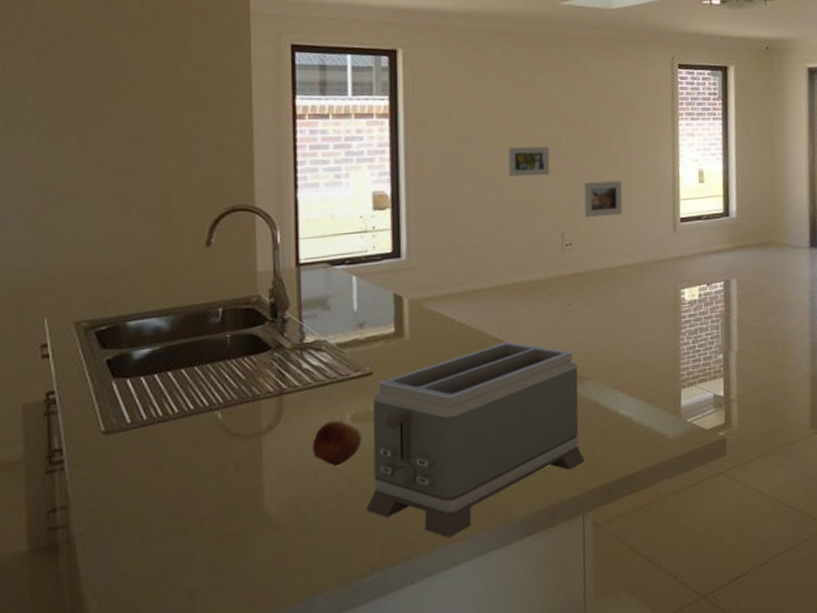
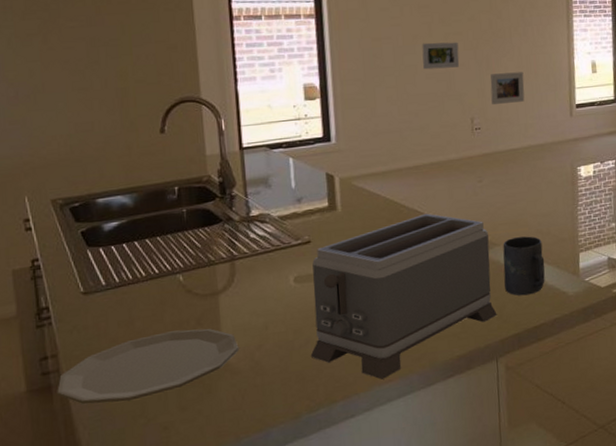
plate: none [64,475,283,568] -> present [57,328,239,405]
apple: present [313,419,362,467] -> none [262,281,305,321]
mug: none [593,369,642,439] -> present [503,236,545,296]

